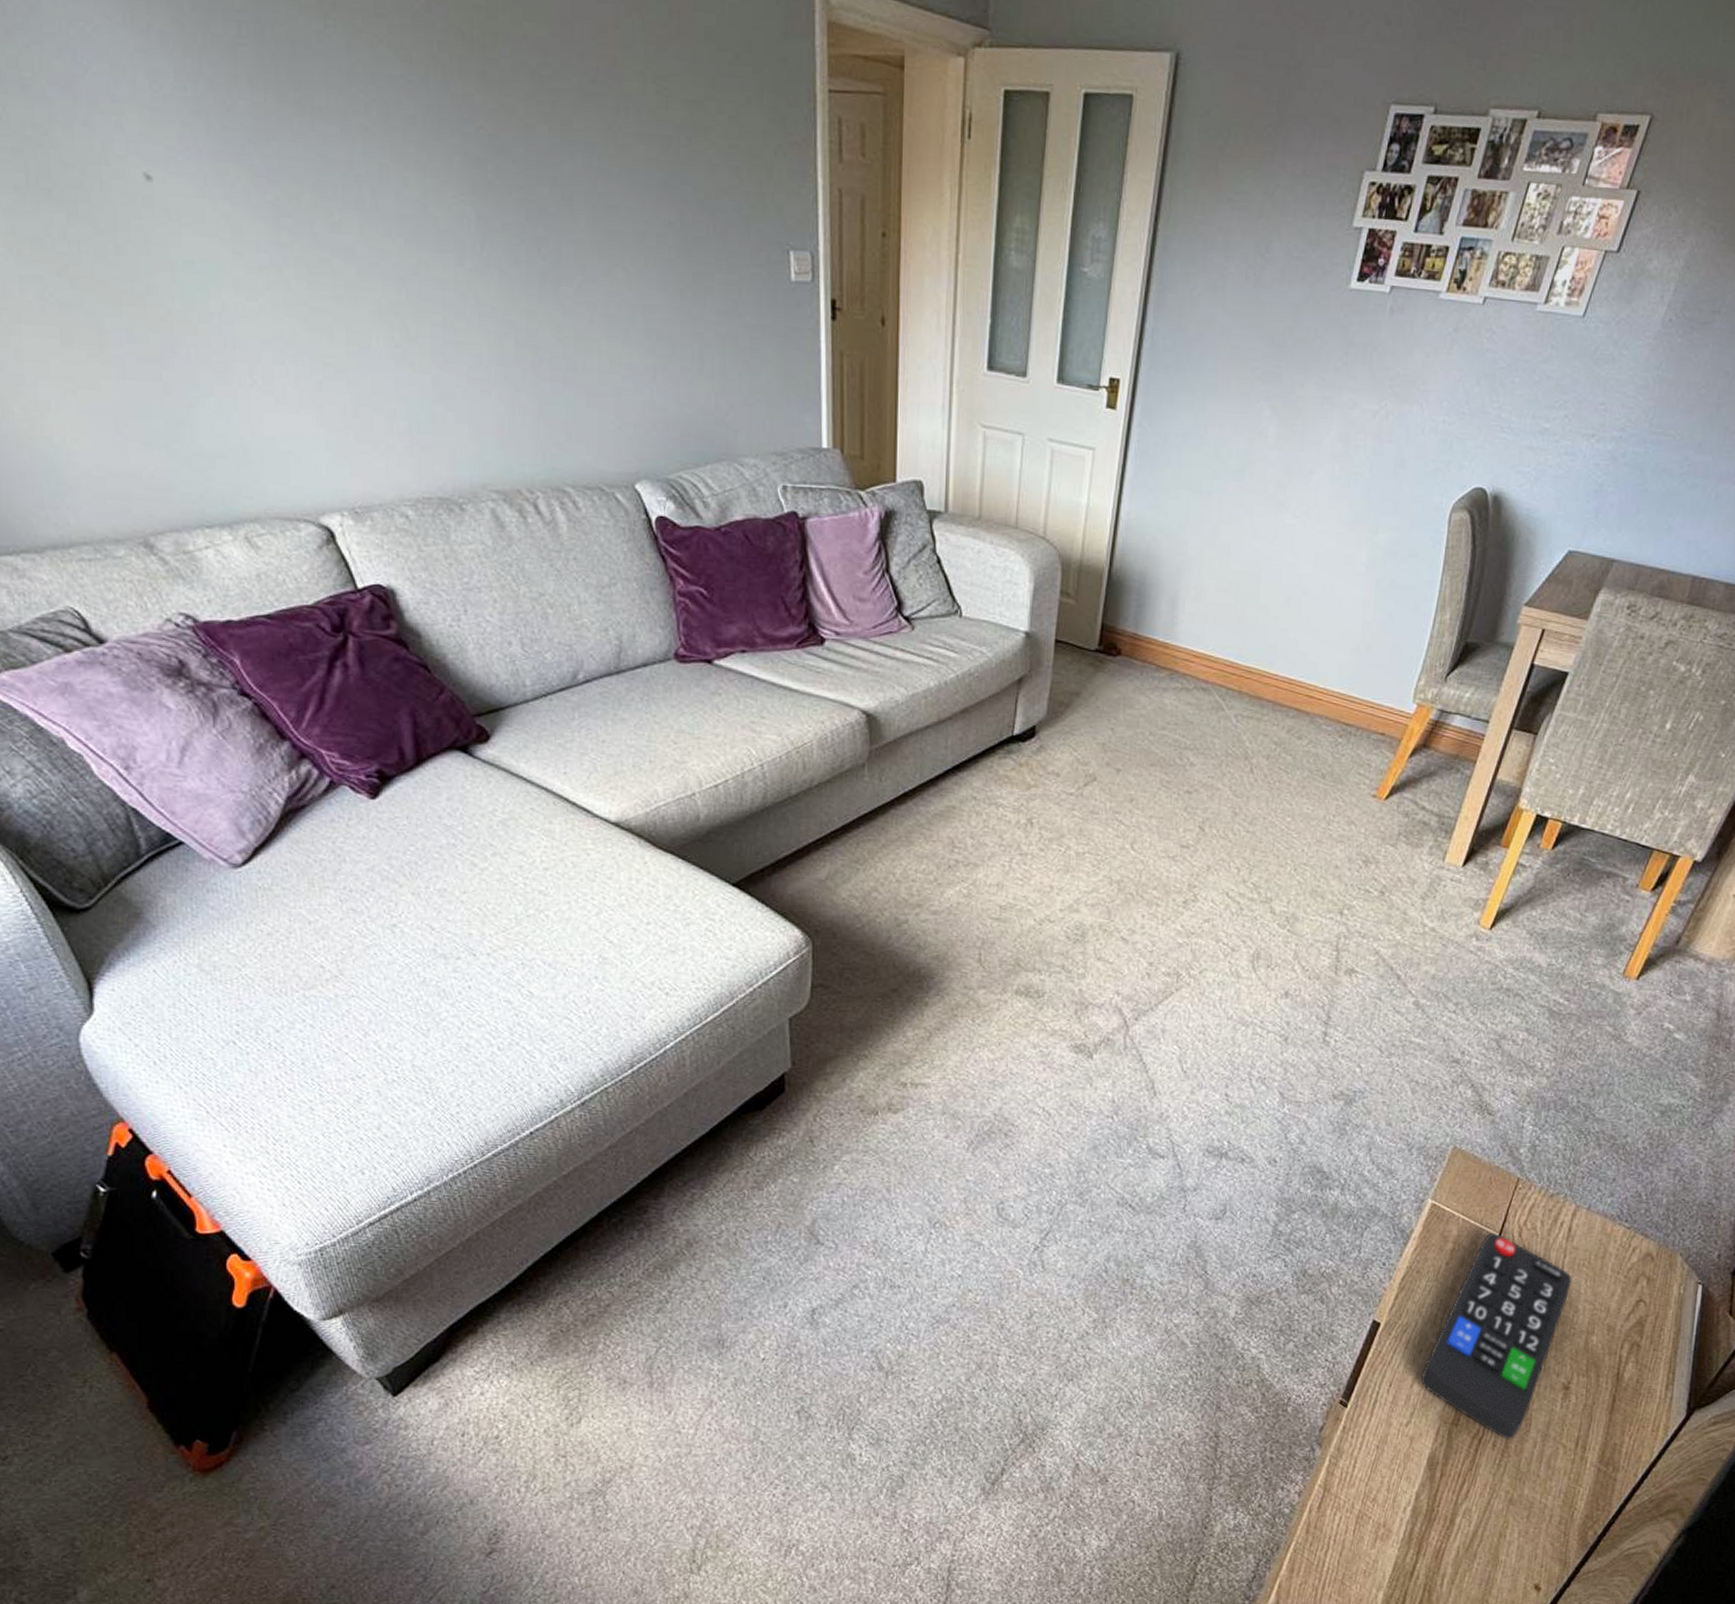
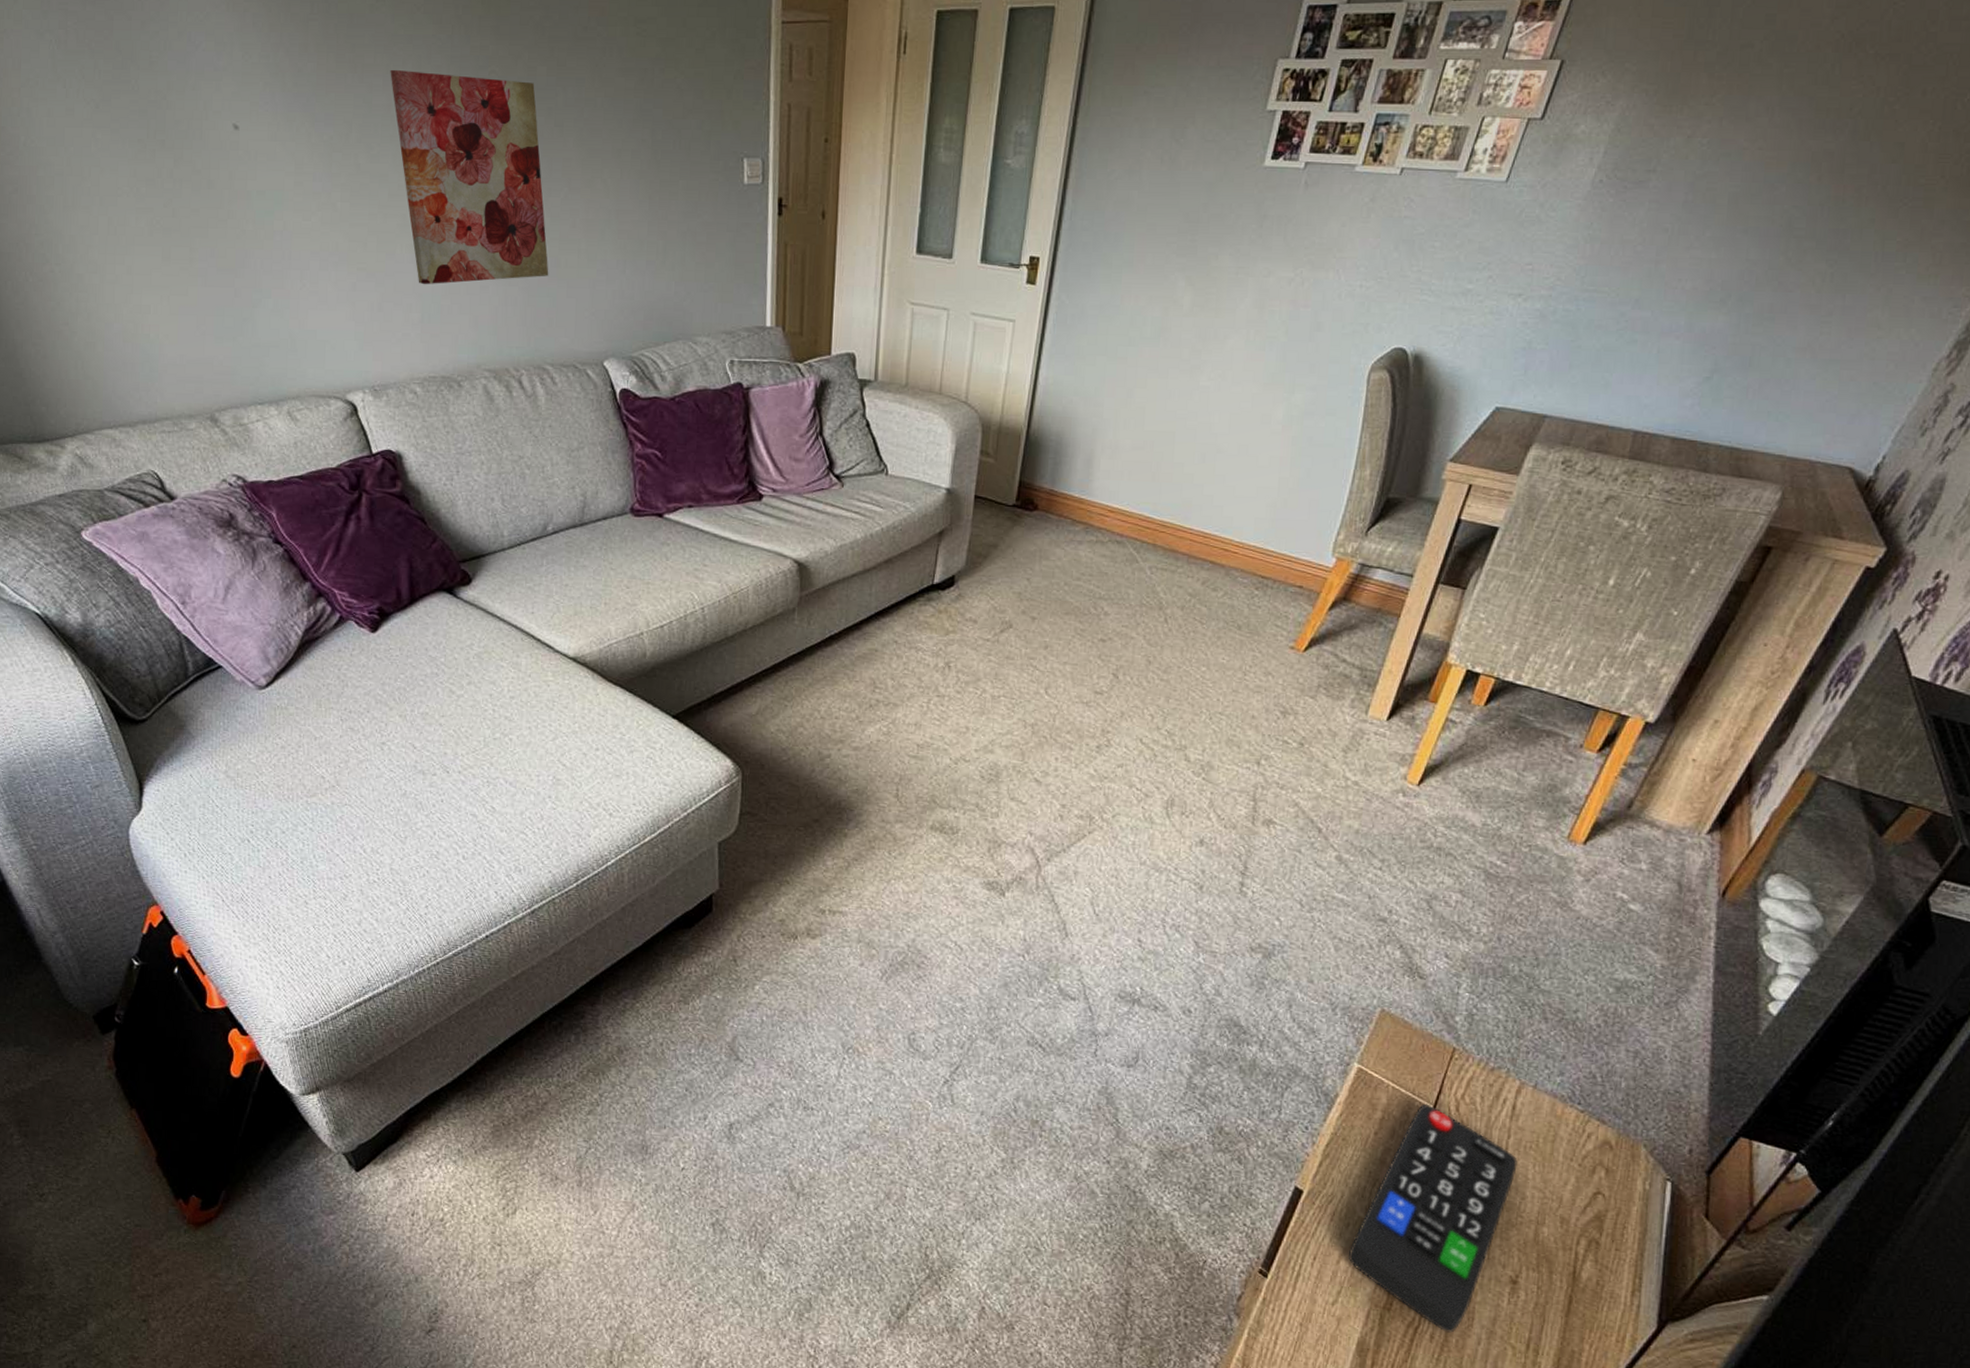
wall art: none [349,116,564,387] -> present [390,69,549,285]

